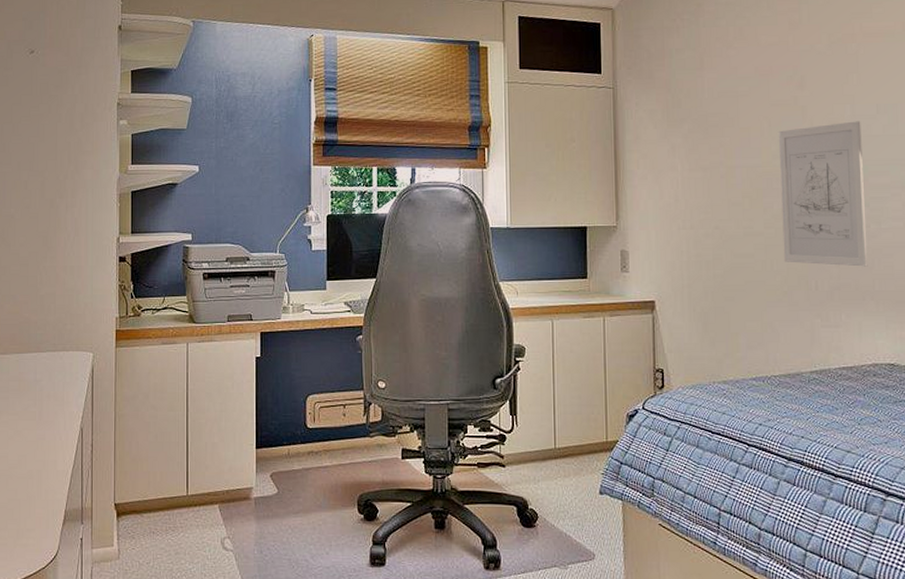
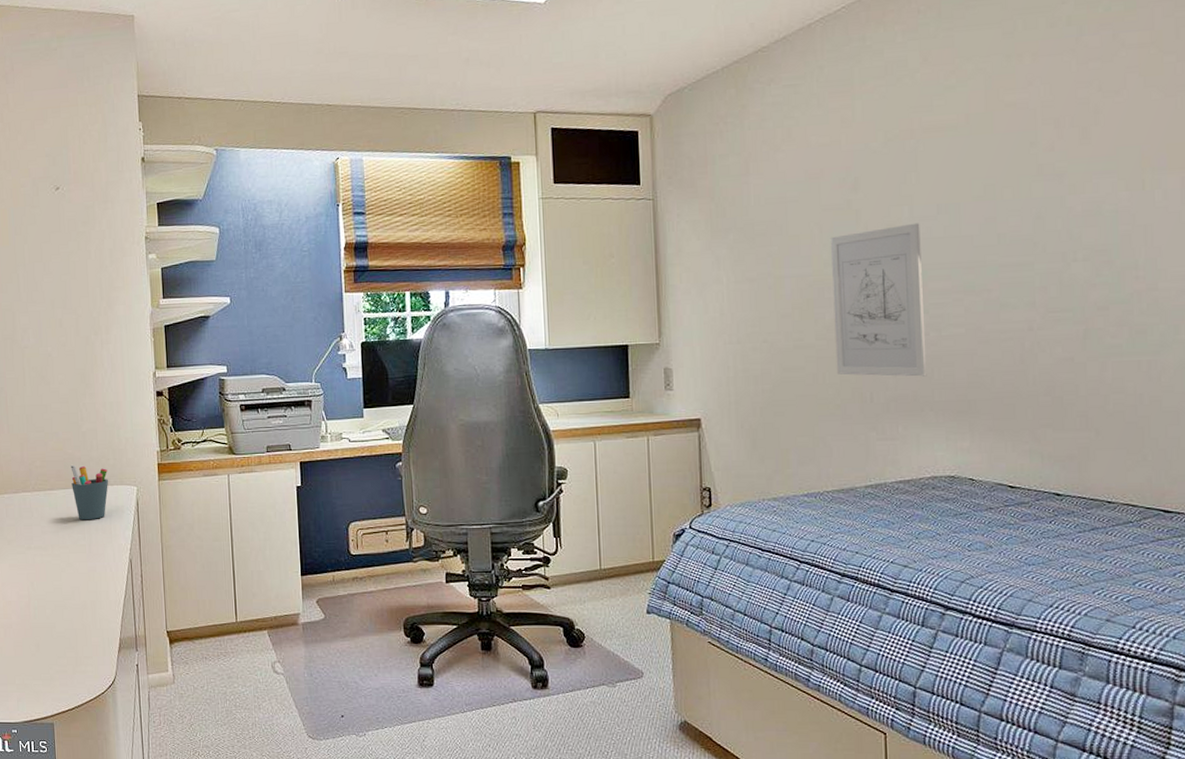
pen holder: none [26,328,65,387] -> present [70,464,109,521]

